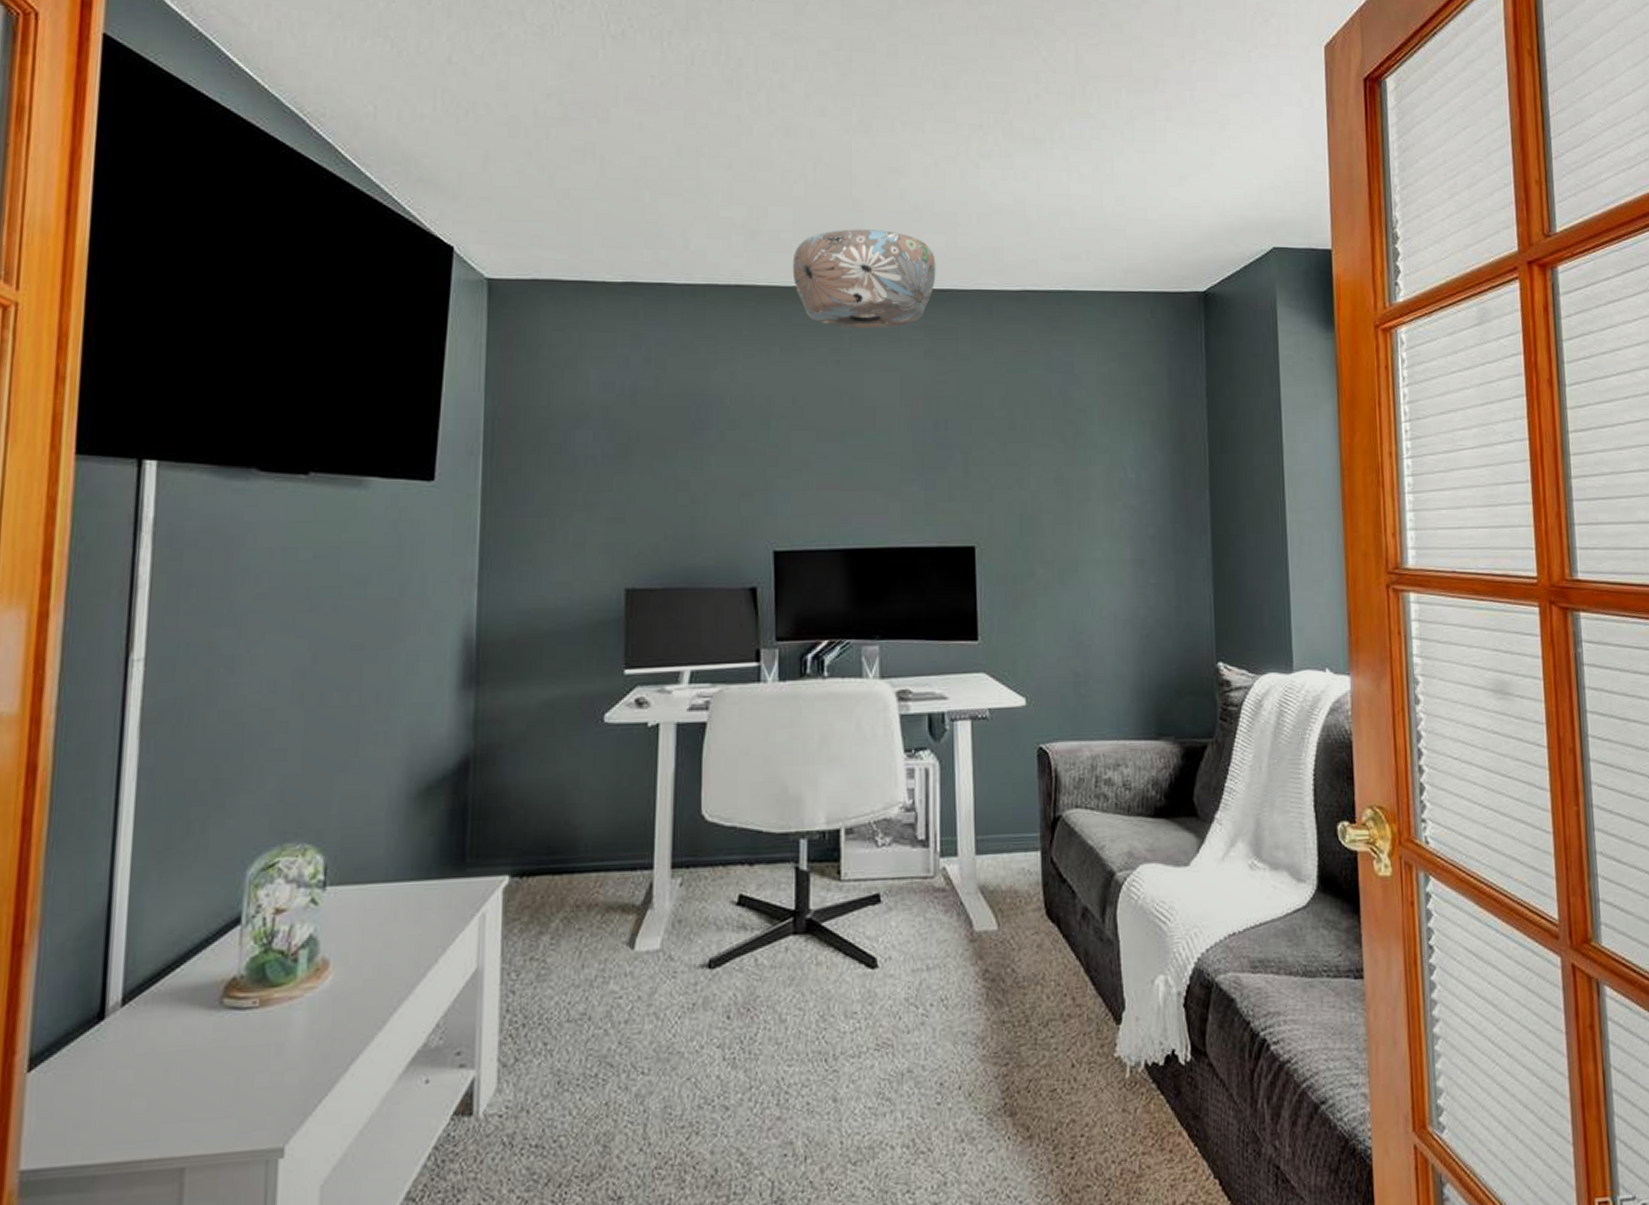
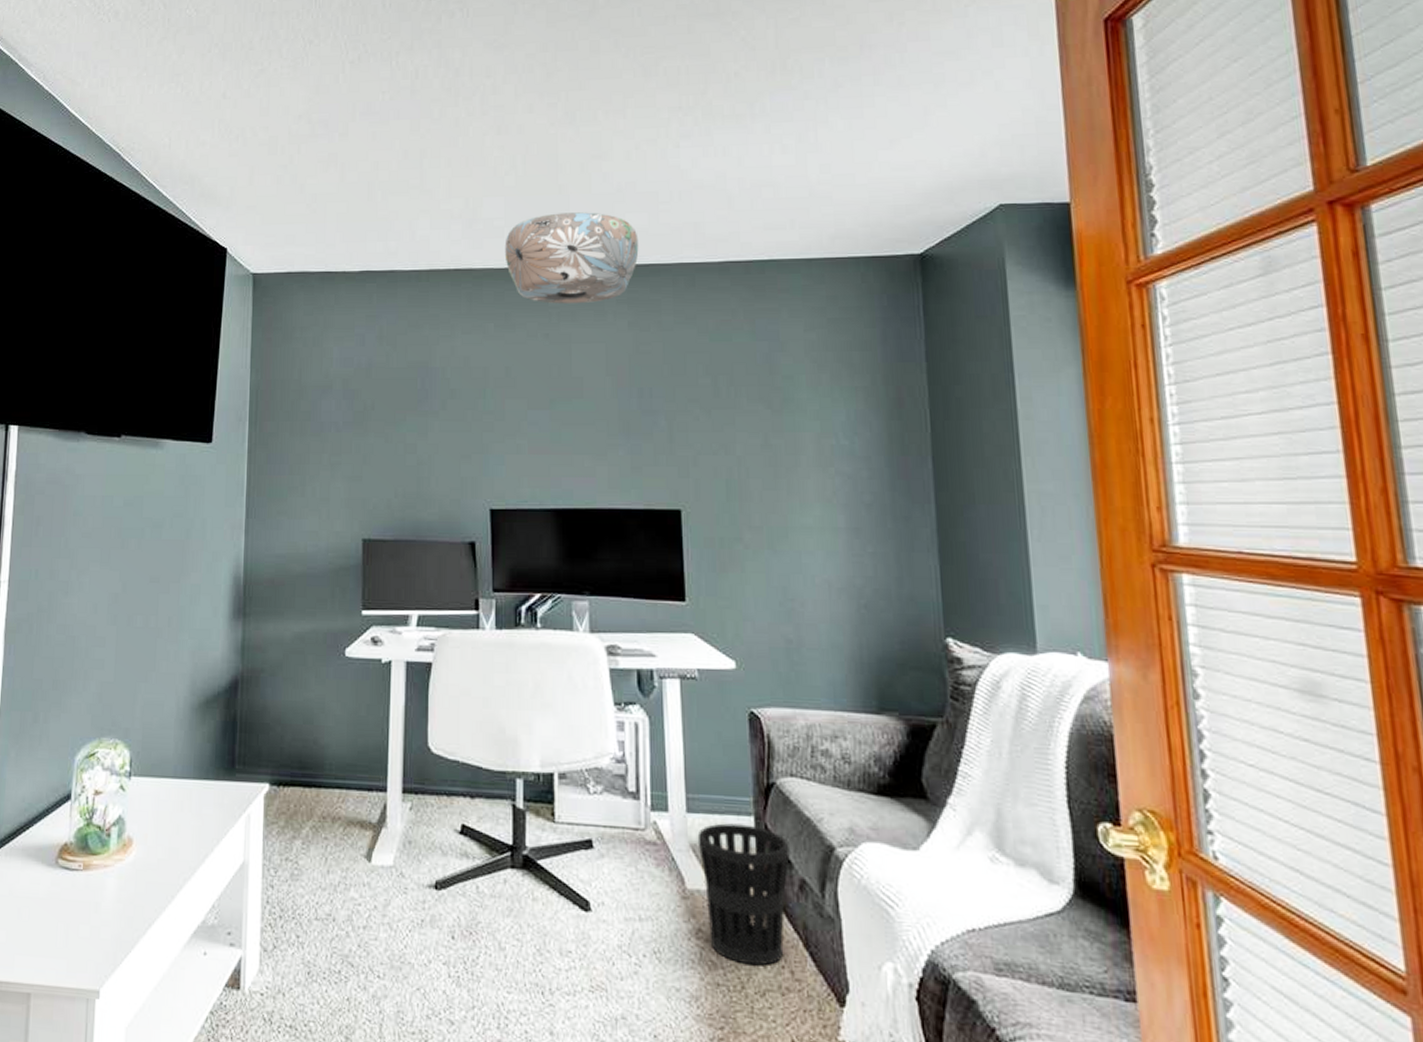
wastebasket: none [986,860,1073,998] -> present [697,823,790,966]

